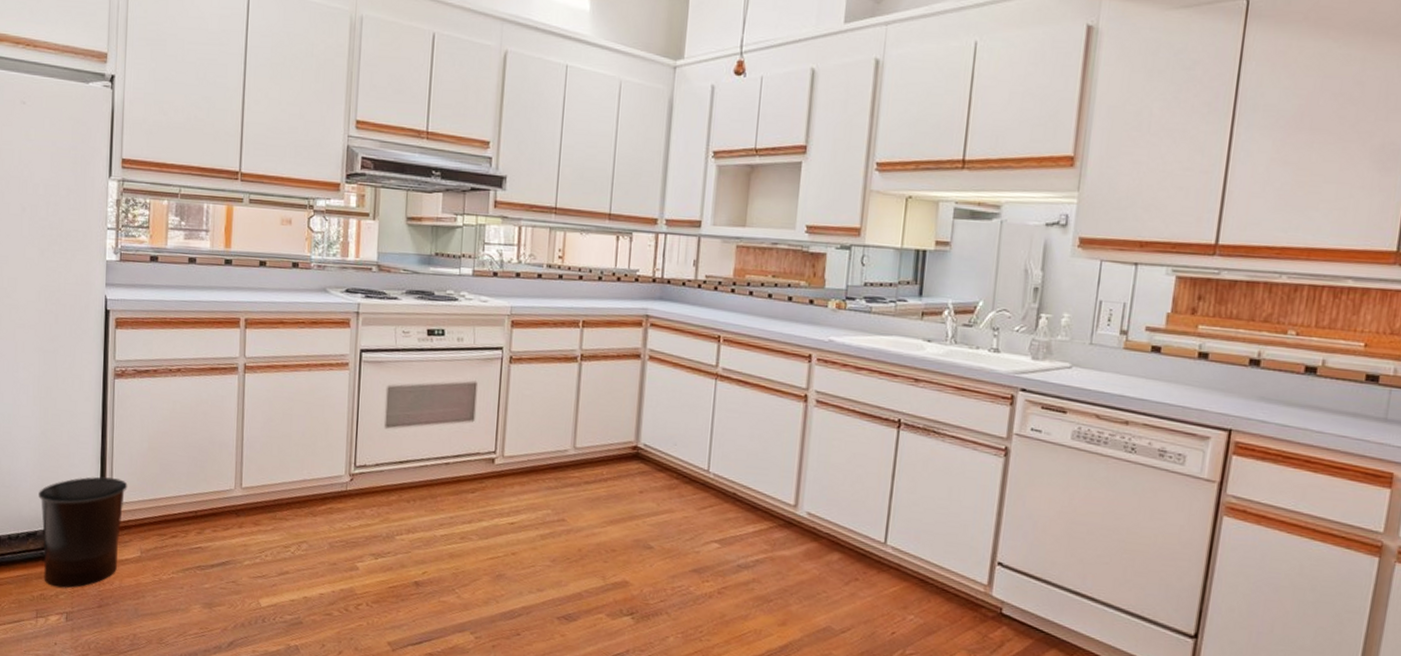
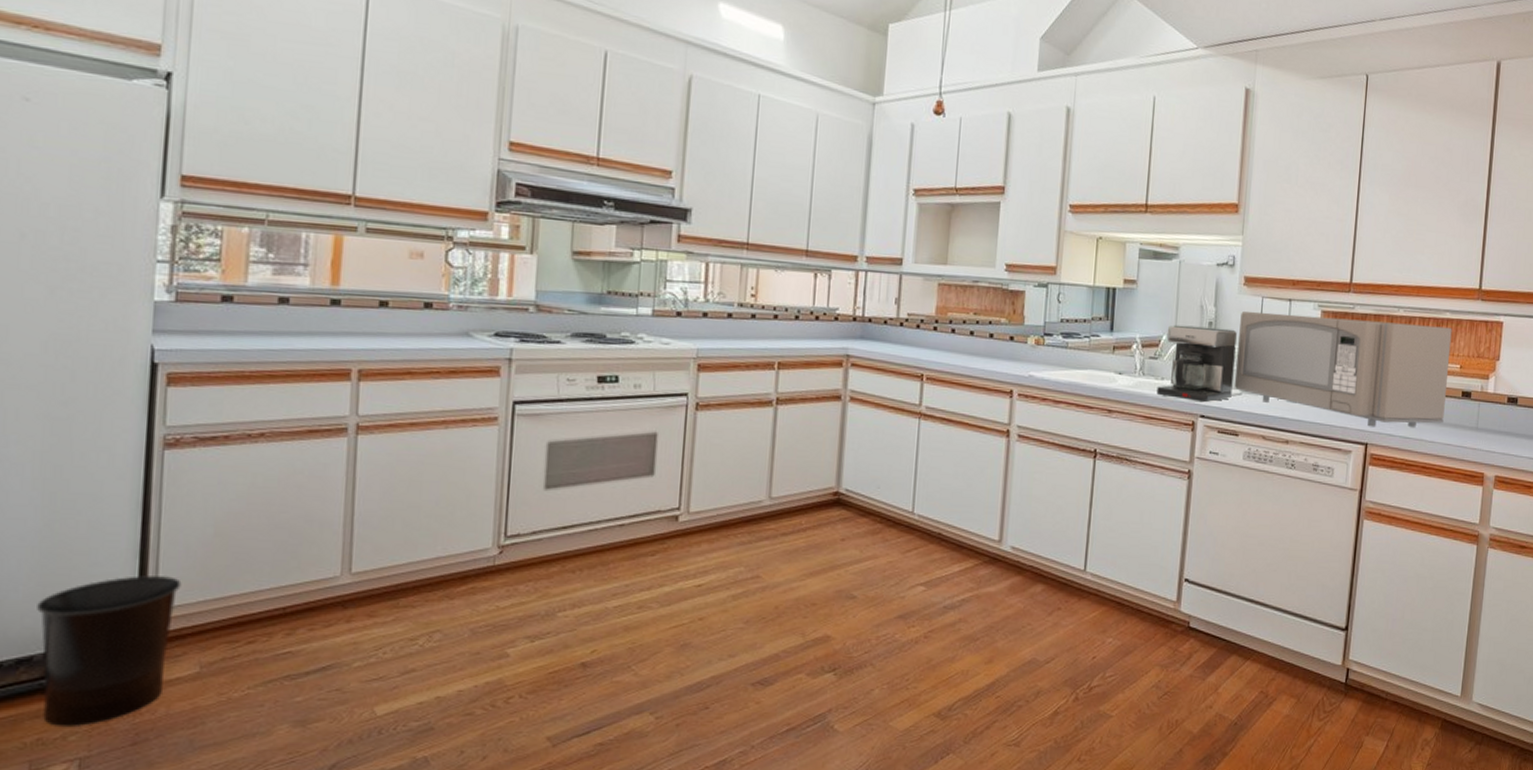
coffee maker: none [970,290,1068,376] -> present [1156,324,1237,403]
microwave: none [1062,275,1355,414] -> present [1234,310,1452,427]

